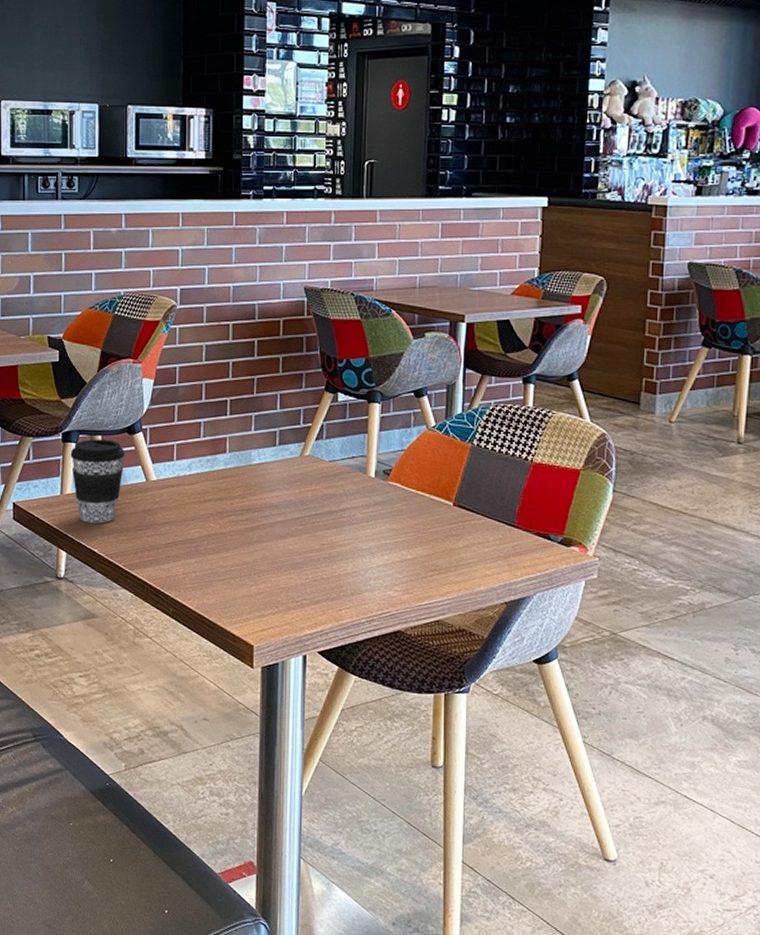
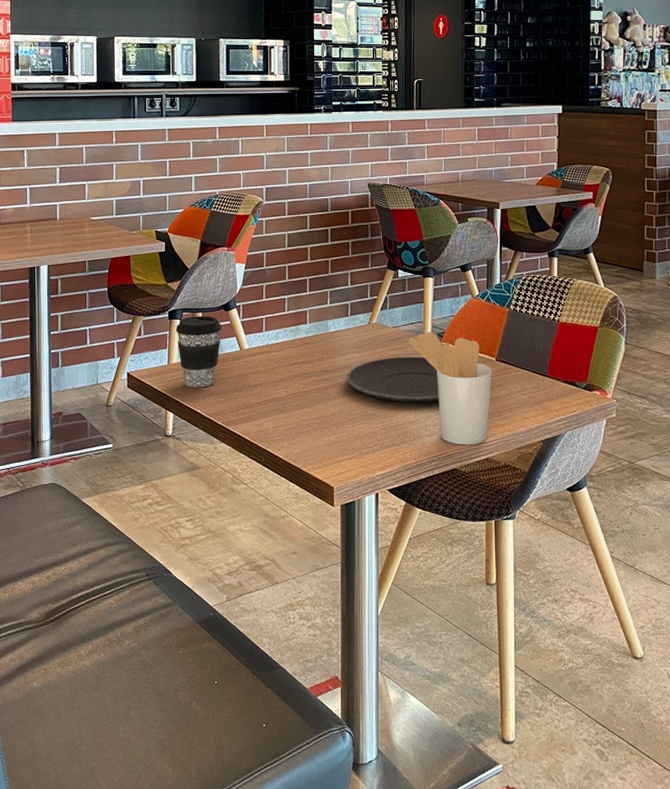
plate: none [271,496,383,552] -> present [346,356,439,403]
utensil holder: none [349,468,448,604] -> present [409,332,492,445]

